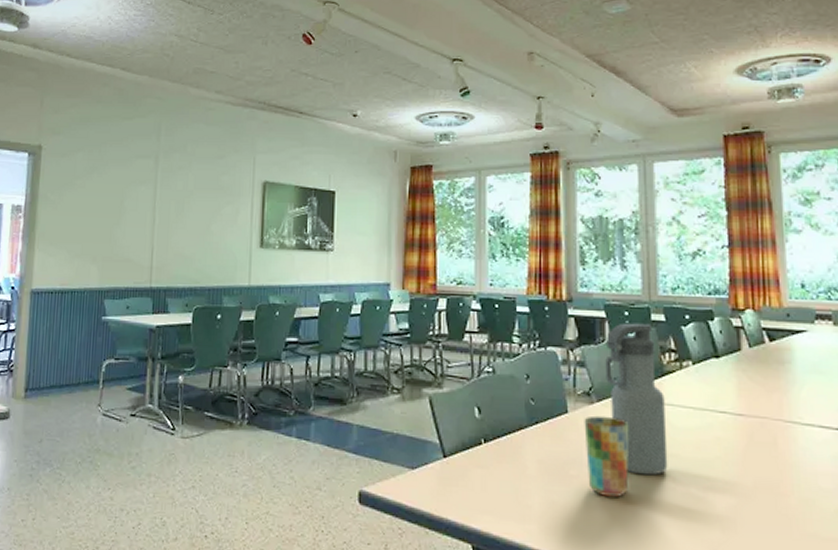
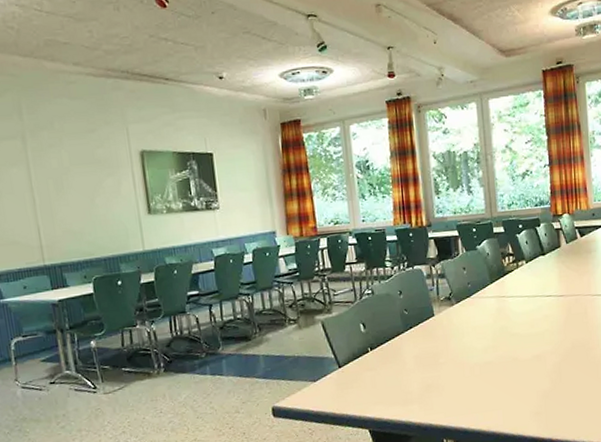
cup: present [584,415,629,497] -> none [447,313,483,374]
water bottle: present [605,323,668,476] -> none [460,236,512,353]

